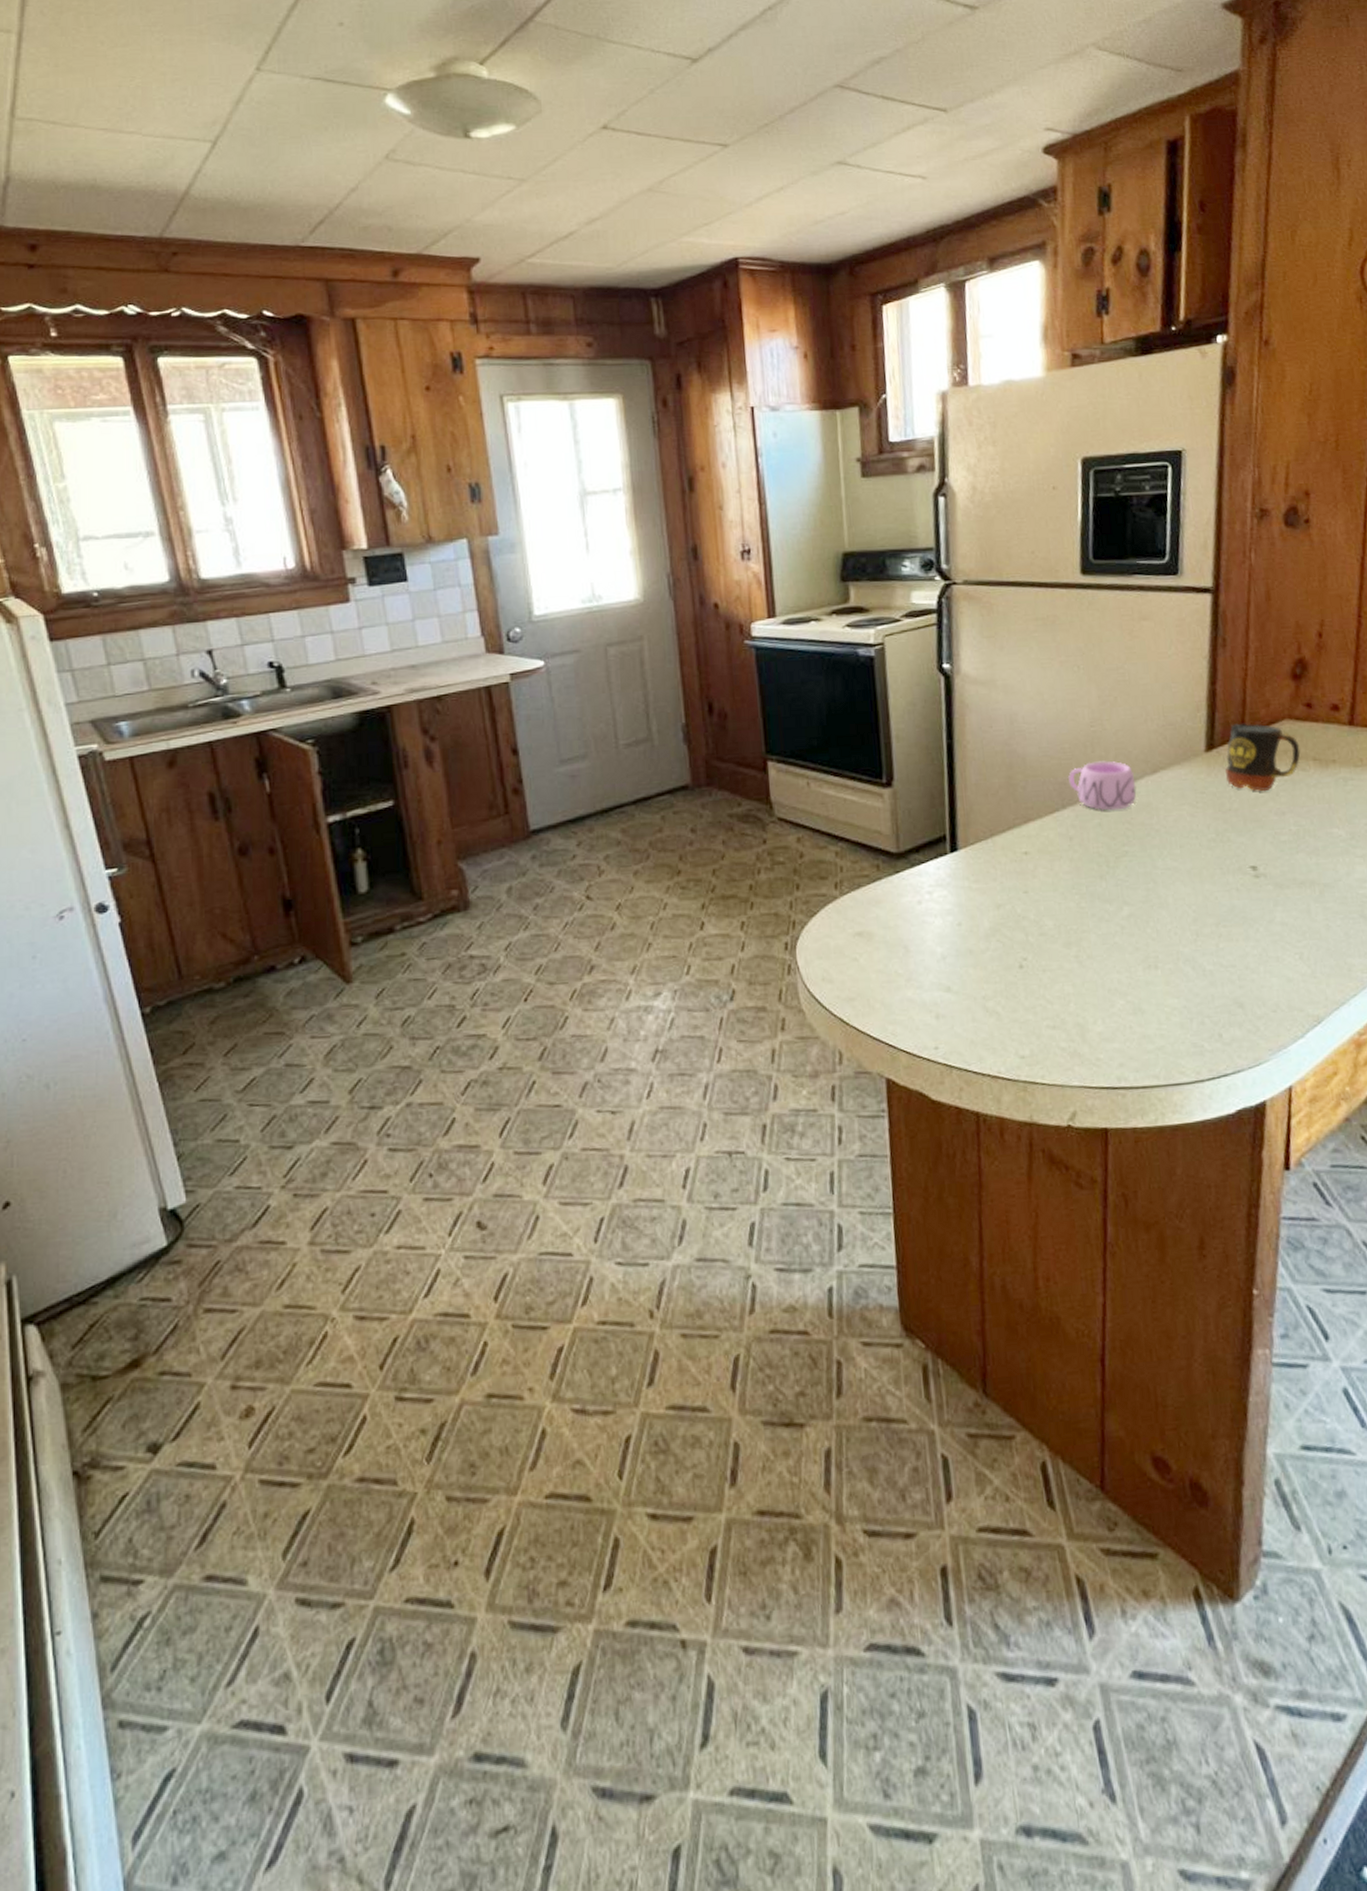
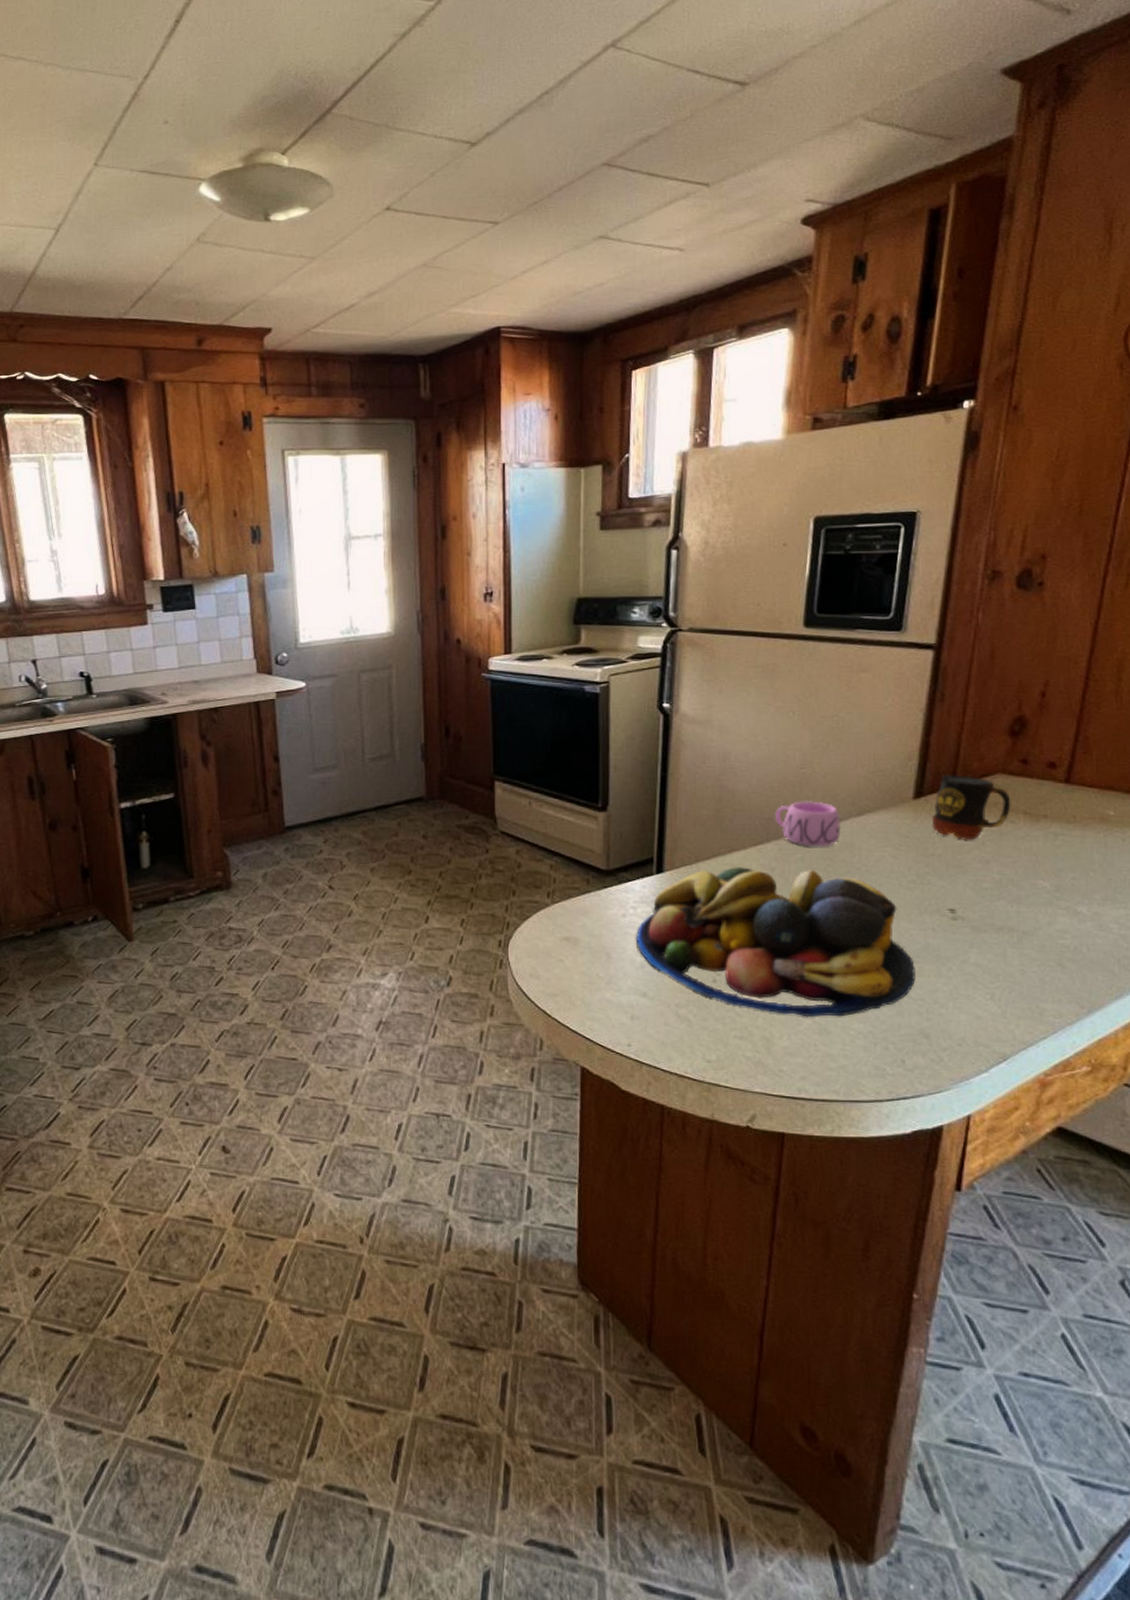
fruit bowl: none [933,834,1225,998] -> present [635,866,915,1018]

